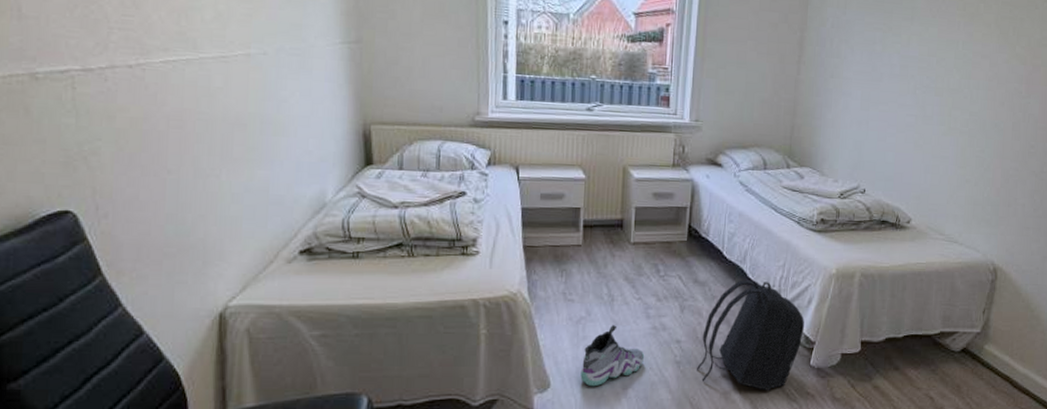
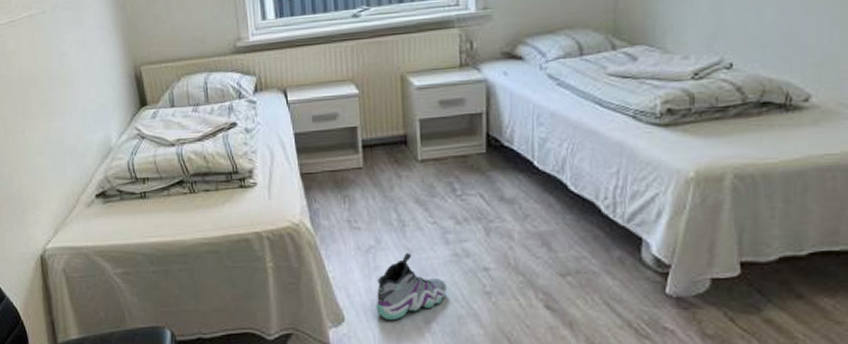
backpack: present [696,280,804,392] -> none [511,193,653,326]

